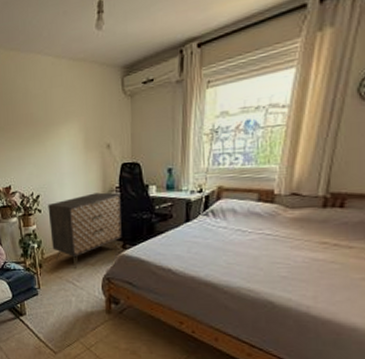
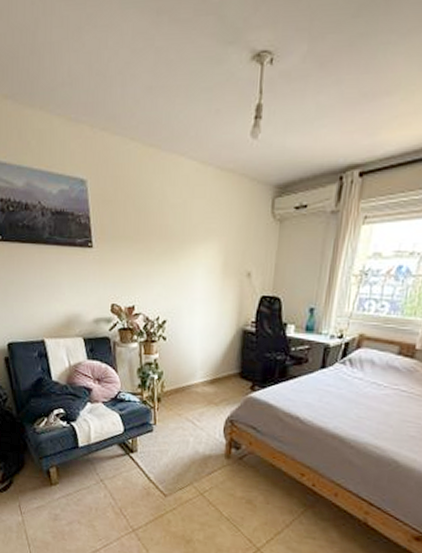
dresser: present [48,192,122,268] -> none [173,325,255,406]

